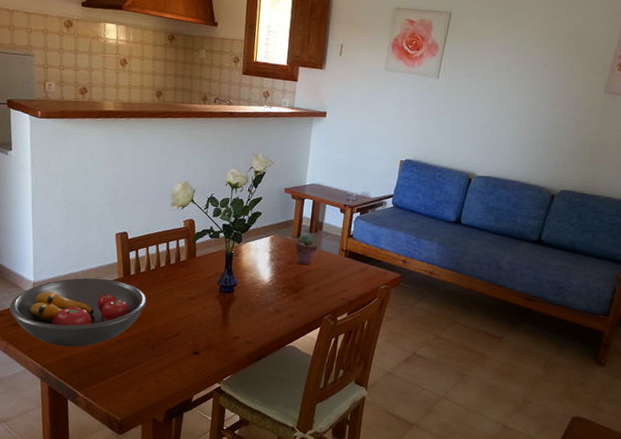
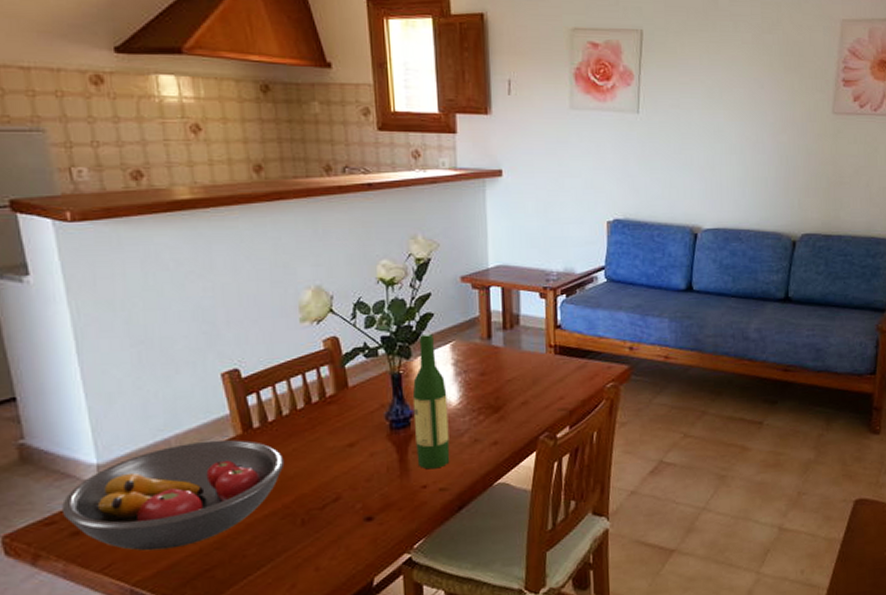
wine bottle: none [234,226,263,327] -> present [412,333,450,469]
potted succulent: present [294,233,318,266] -> none [485,331,517,374]

